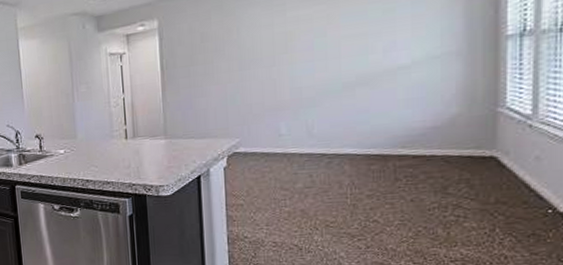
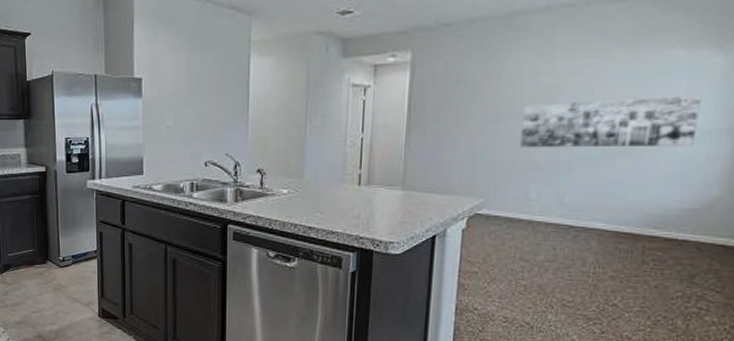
wall art: none [264,24,428,91] -> present [520,94,702,148]

